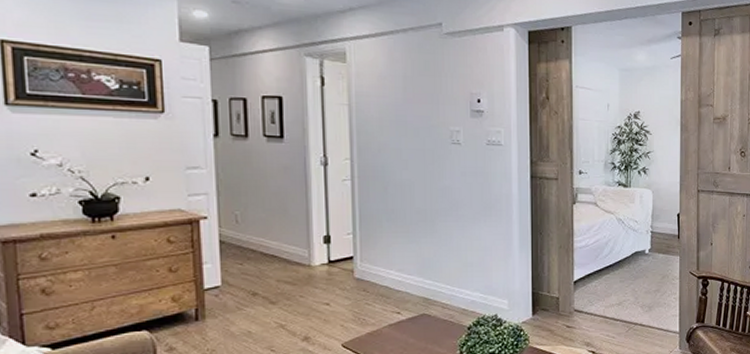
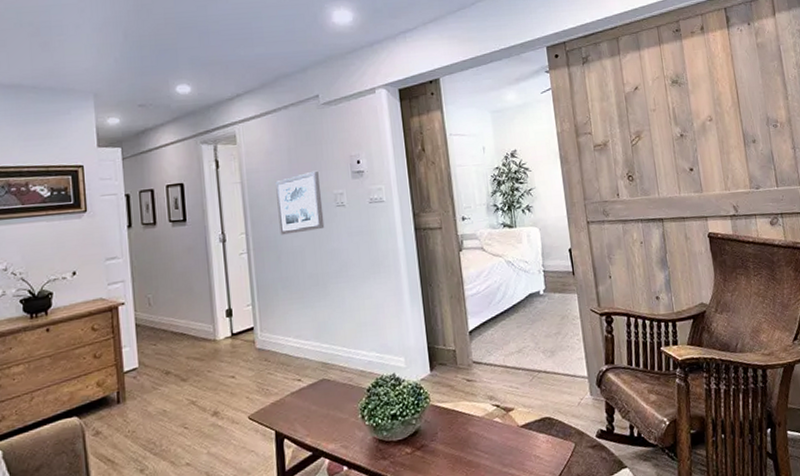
wall art: none [387,103,437,166] -> present [275,170,325,235]

